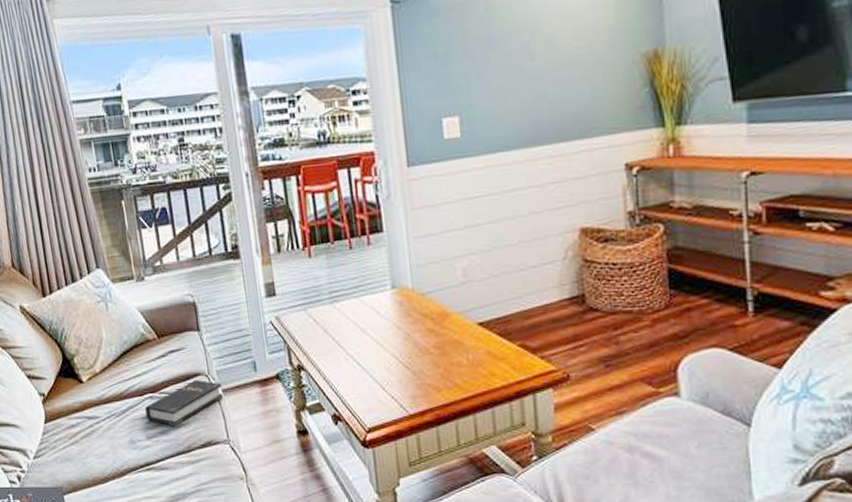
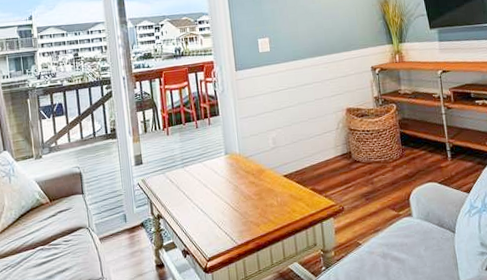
hardback book: present [145,379,224,426] -> none [36,232,100,271]

